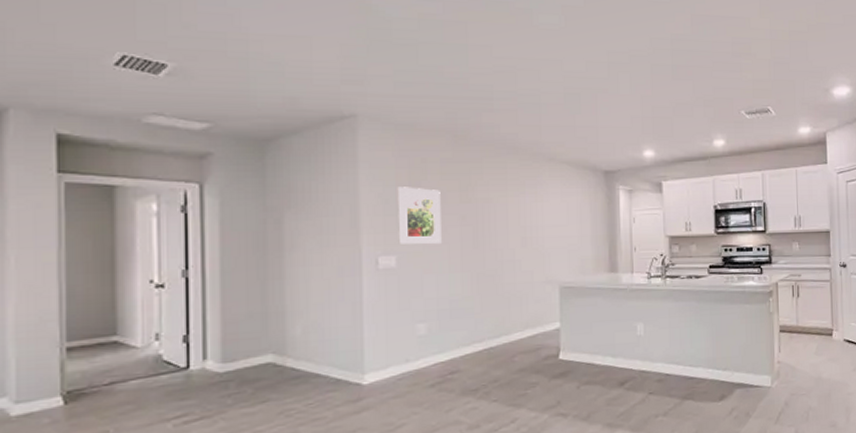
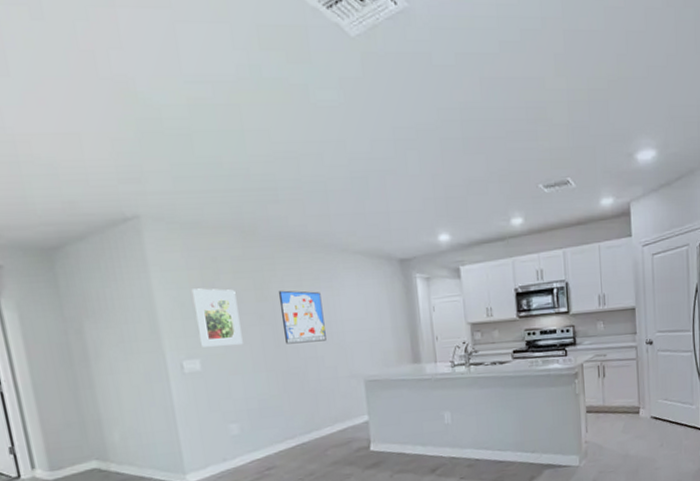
wall art: none [482,193,525,246] -> present [278,290,327,344]

